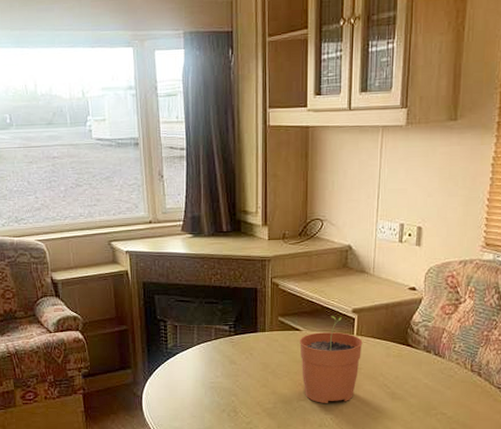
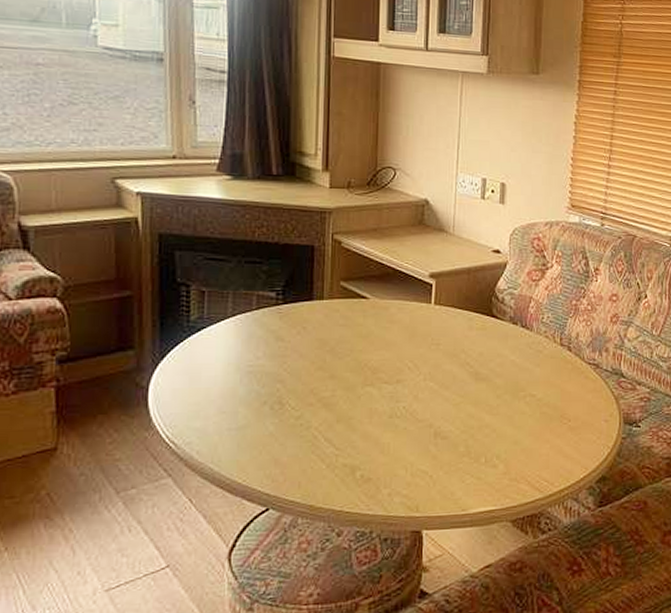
plant pot: present [299,316,363,403] -> none [366,281,442,388]

